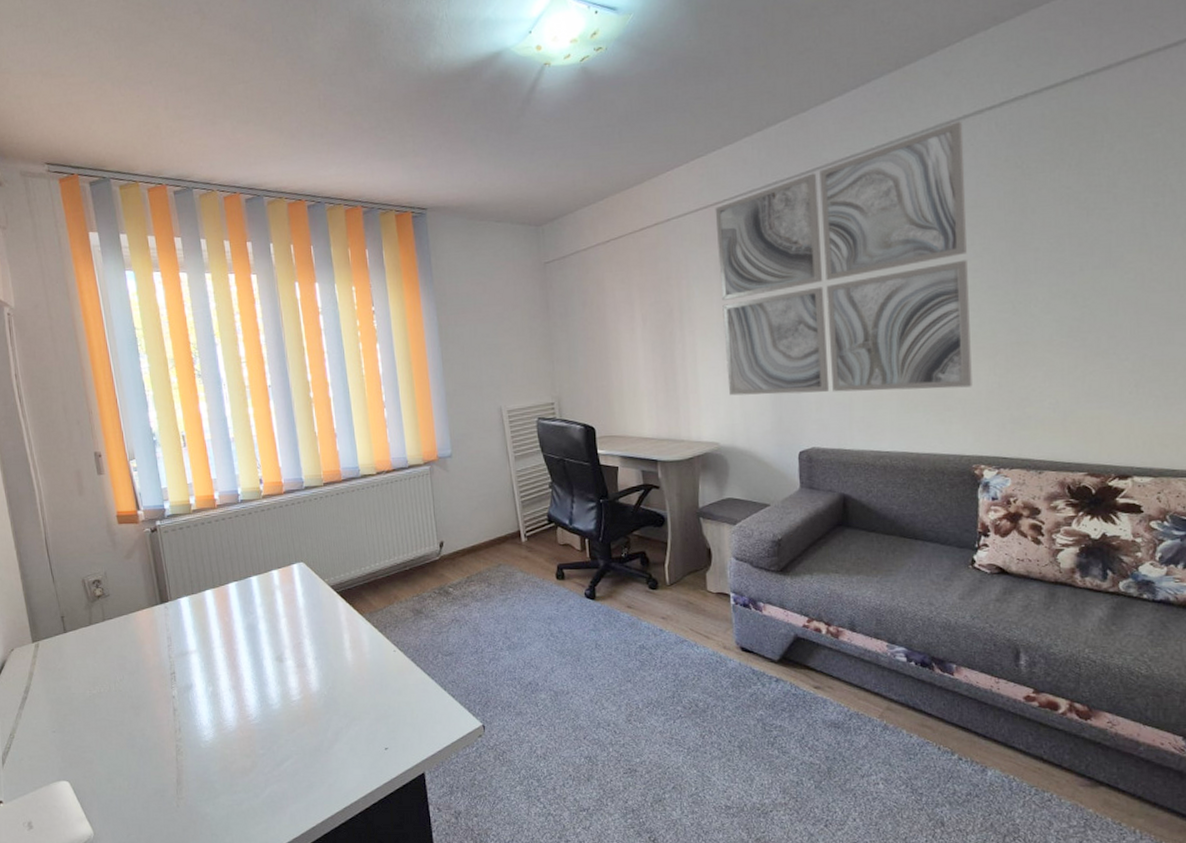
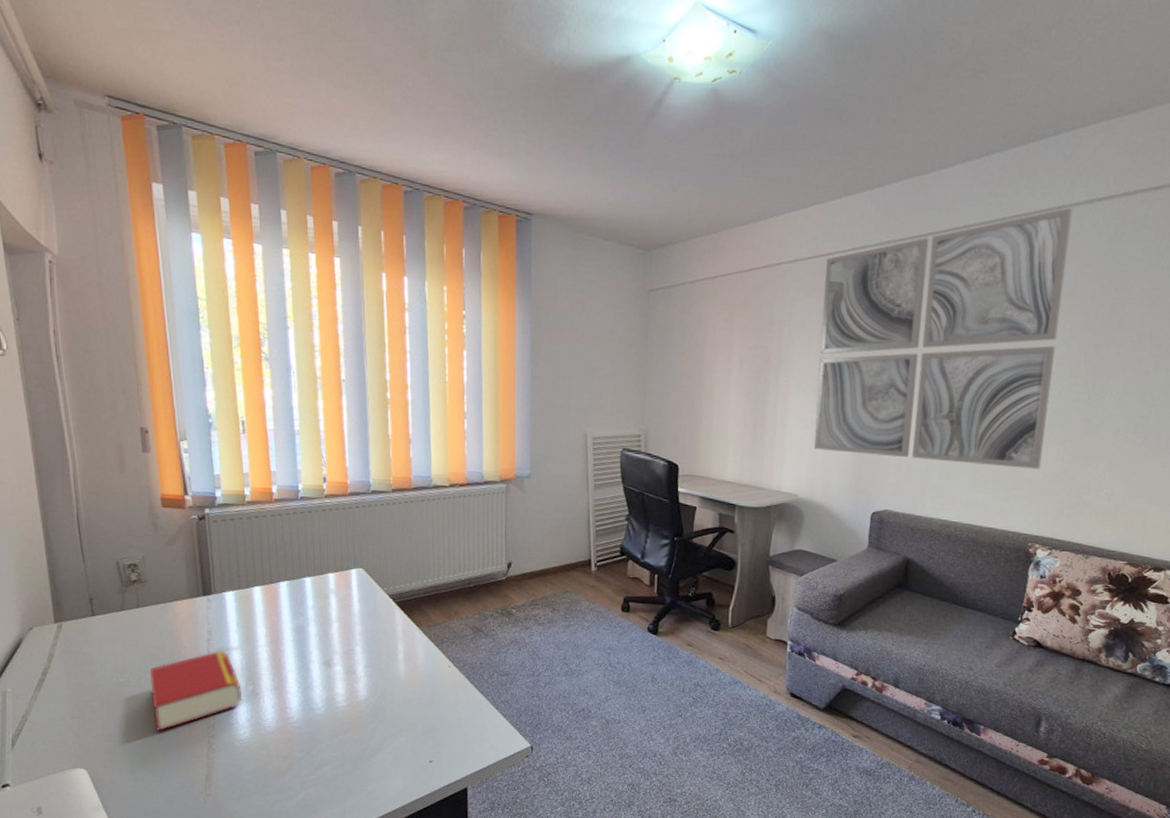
book: none [118,655,204,740] -> present [149,650,243,732]

